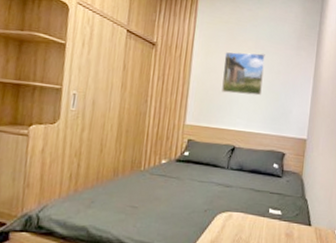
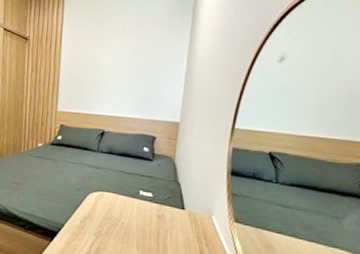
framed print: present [222,52,265,96] -> none [90,37,133,80]

